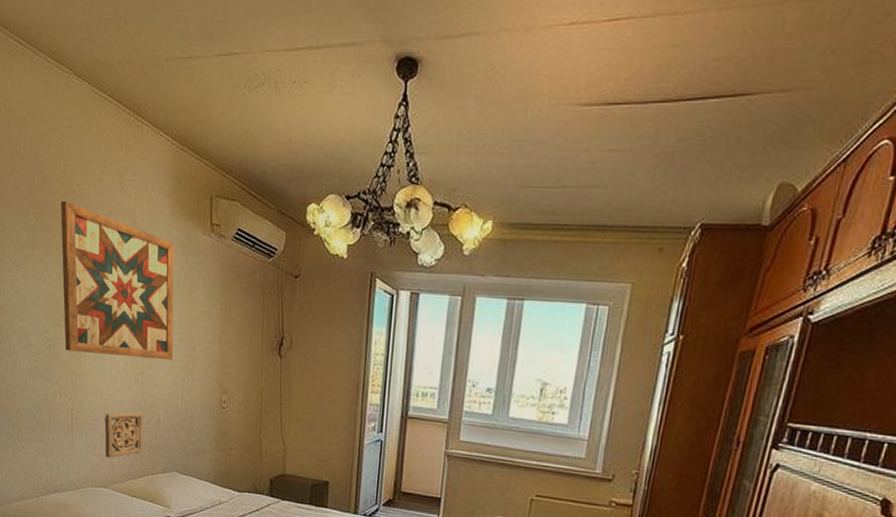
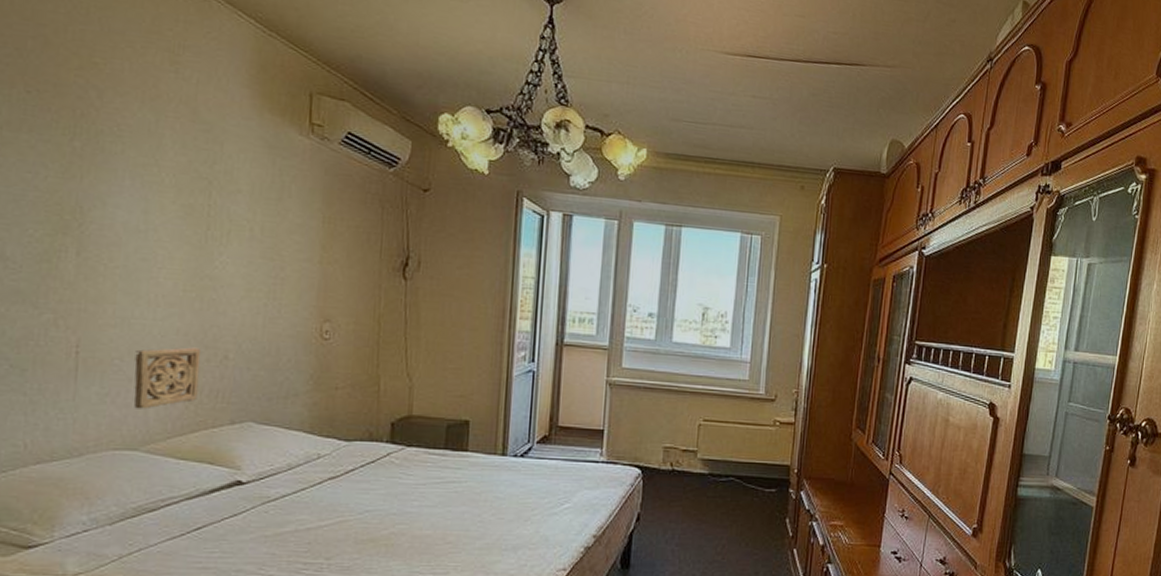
wall art: present [60,201,174,361] -> none [69,75,256,282]

